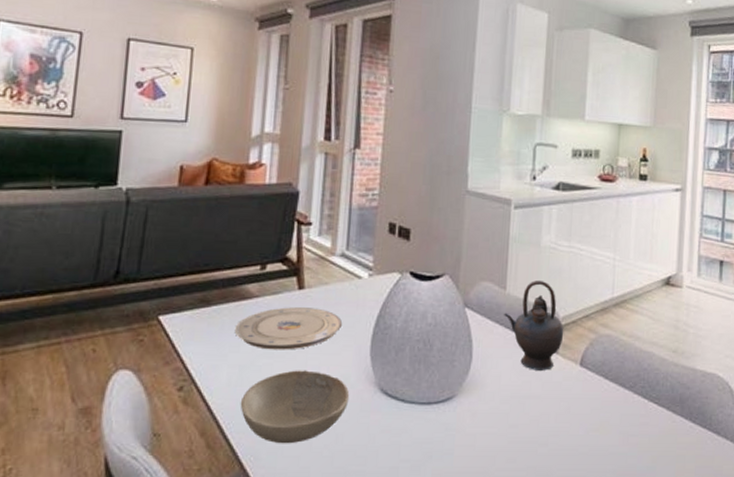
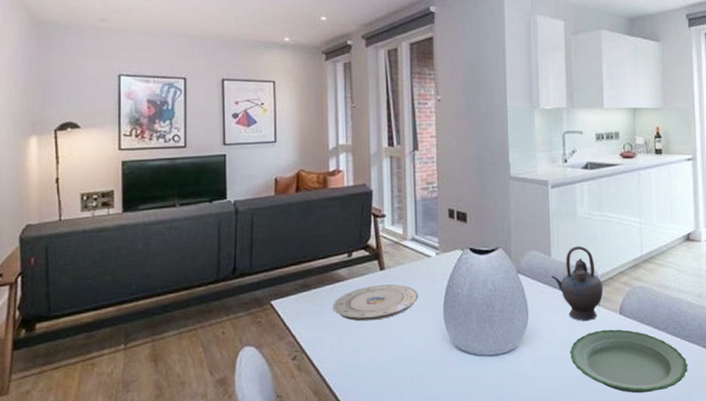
bowl: present [240,370,350,444] -> none [343,335,431,397]
plate: none [517,383,655,462] -> present [570,329,688,393]

